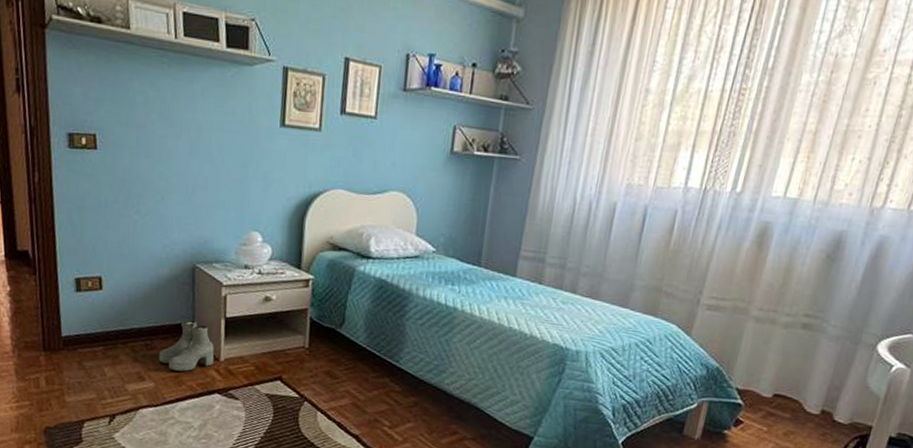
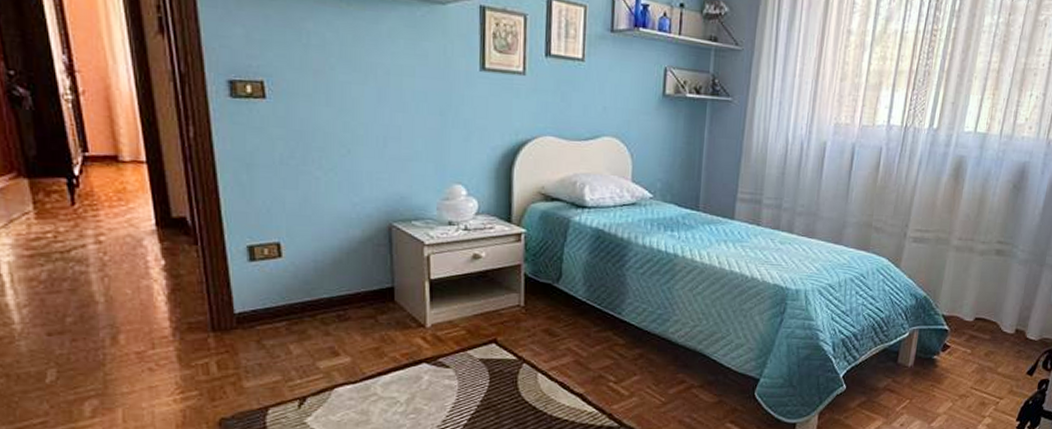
boots: present [158,319,214,372] -> none [354,284,420,342]

